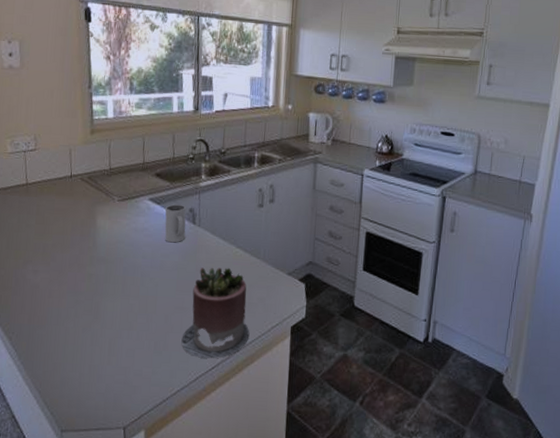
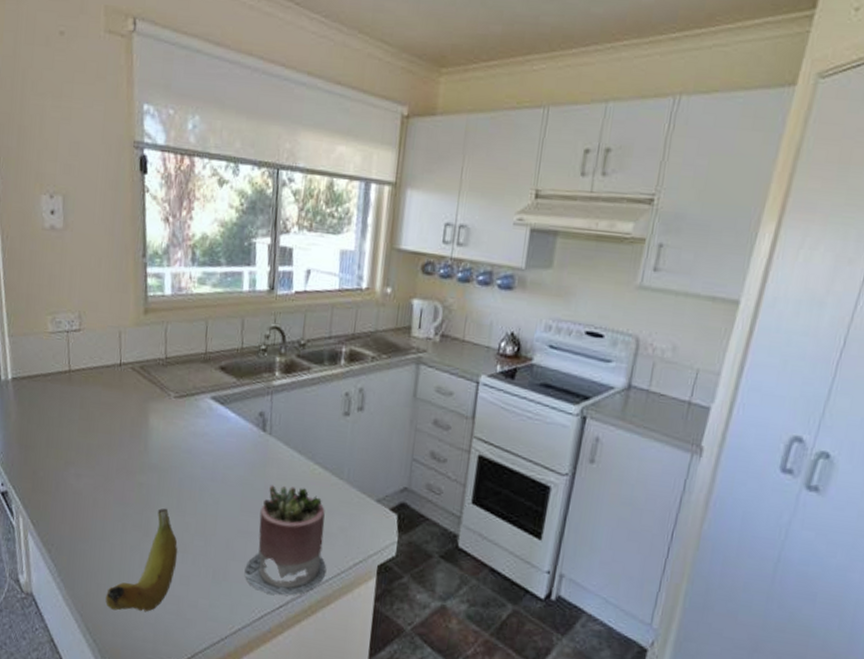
fruit: none [61,293,124,385] -> present [105,508,178,613]
mug: present [165,204,186,243] -> none [228,406,255,453]

